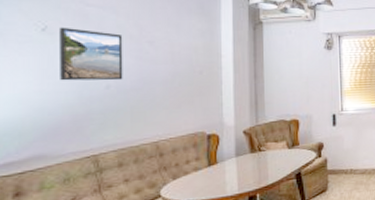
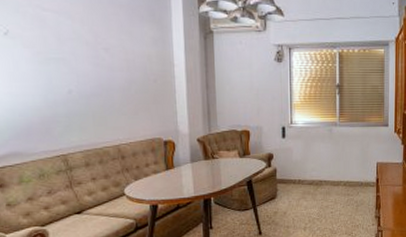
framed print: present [60,27,123,81] -> none [20,31,83,86]

